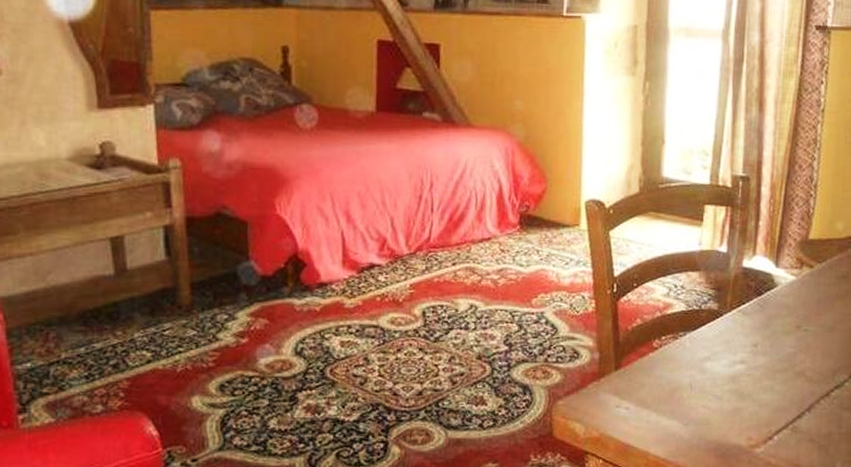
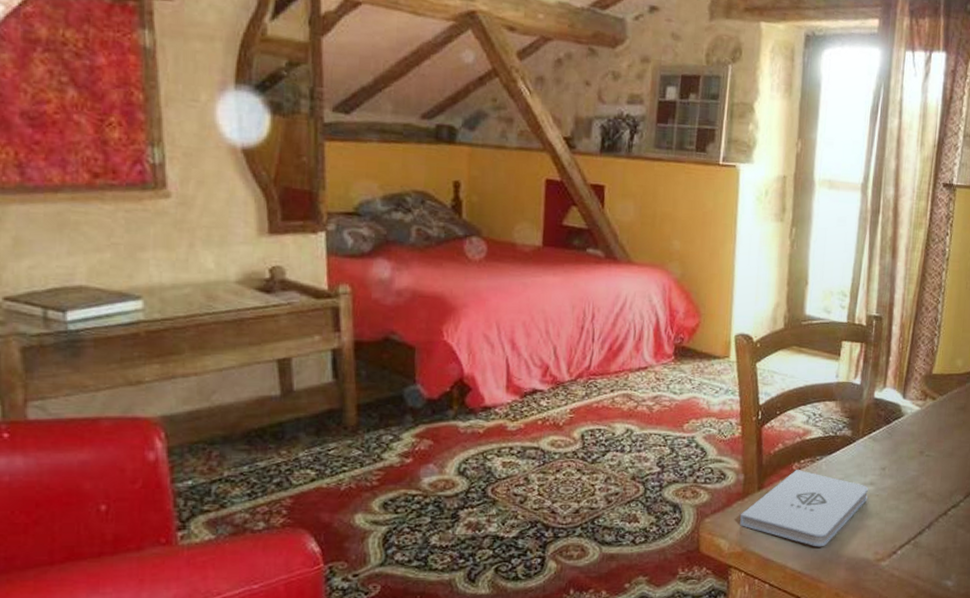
notepad: none [596,347,740,432] -> present [740,470,869,547]

